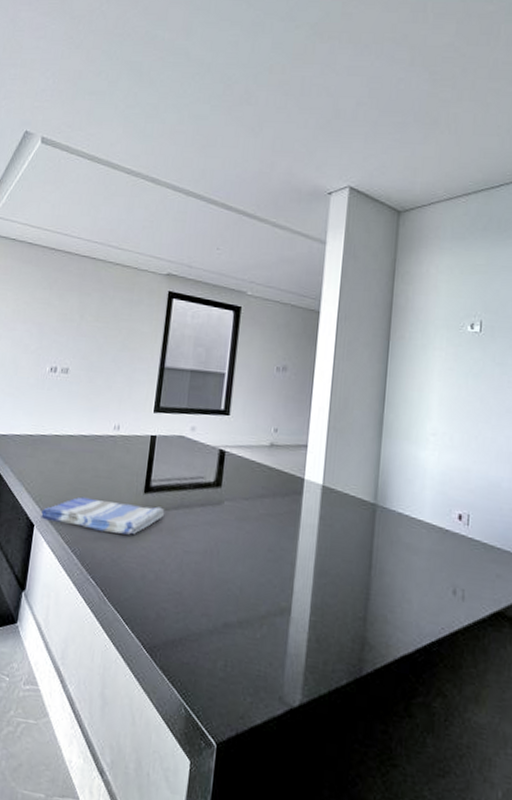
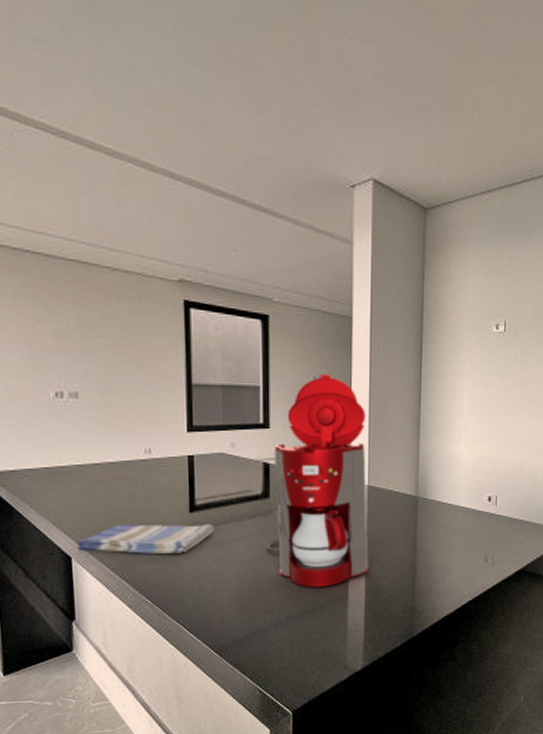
coffee maker: none [212,364,326,595] -> present [266,373,369,587]

